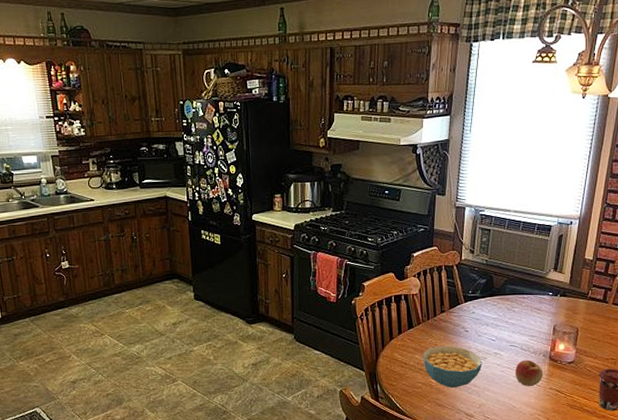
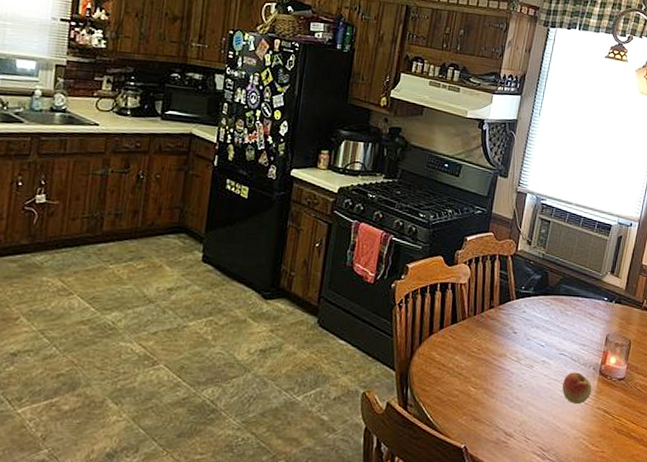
cereal bowl: present [423,346,483,388] -> none [463,347,529,399]

